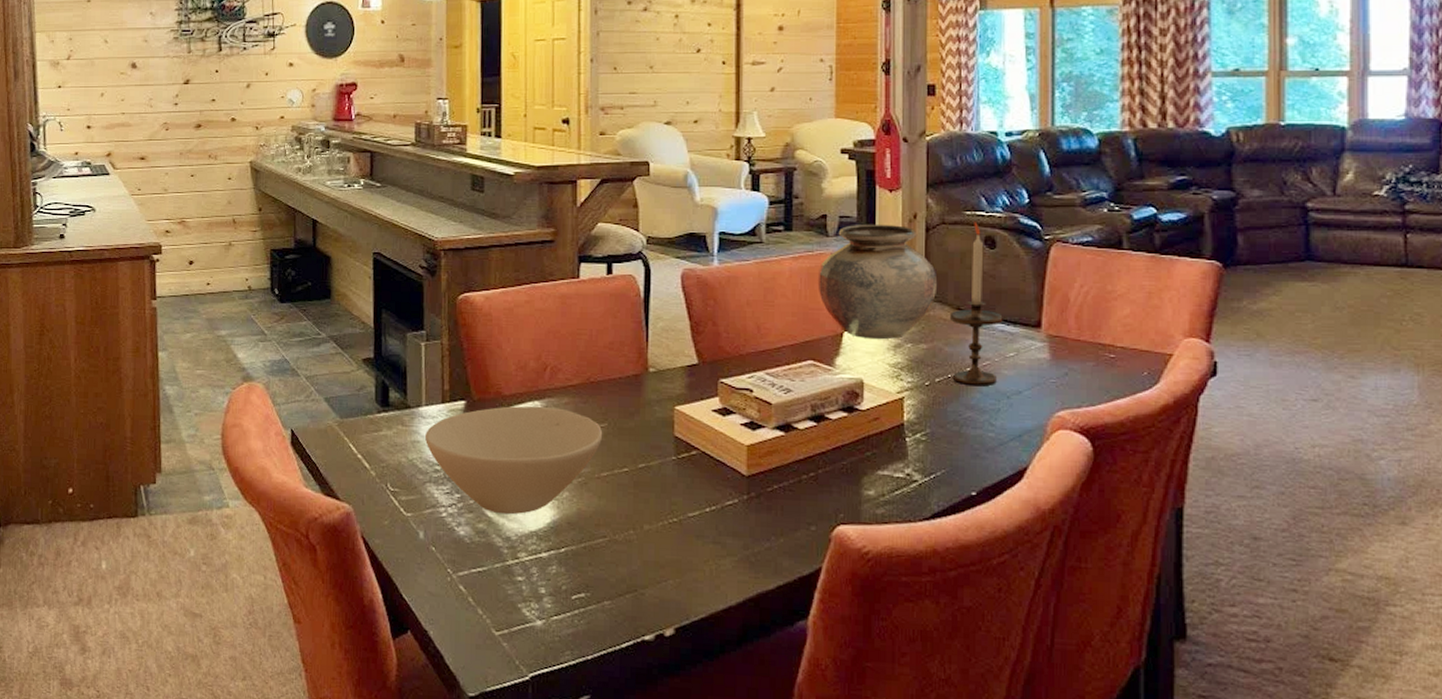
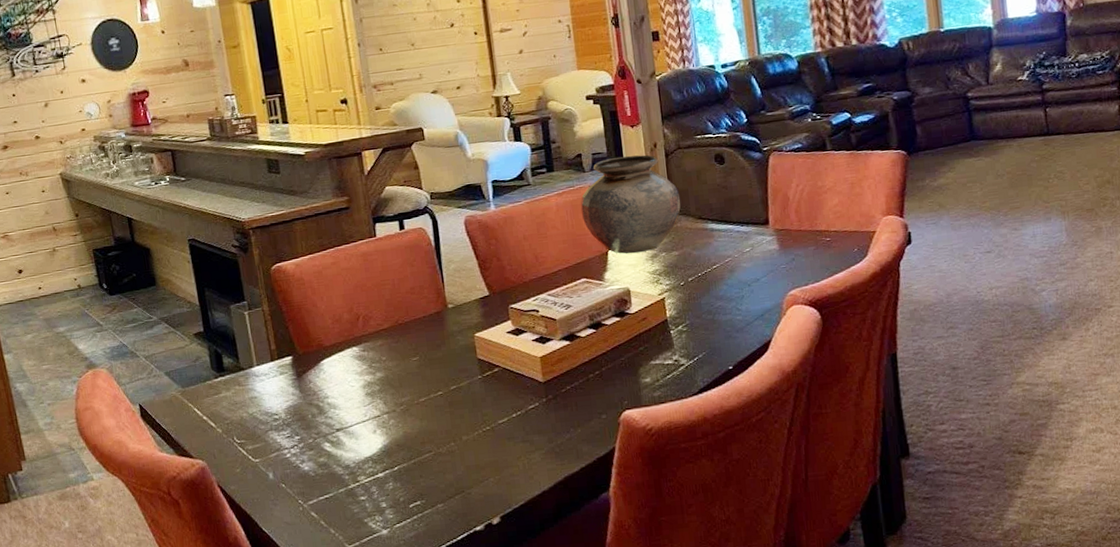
bowl: present [425,405,603,515] -> none [261,350,417,447]
candlestick: present [949,222,1003,387] -> none [693,143,738,281]

